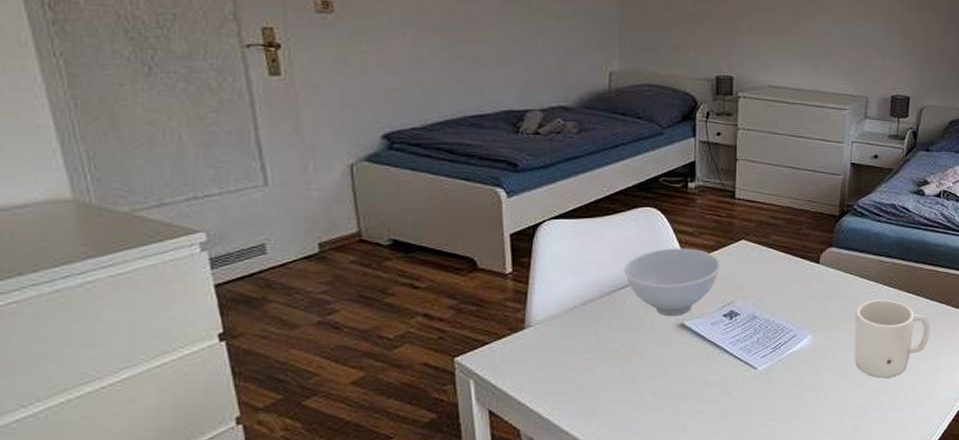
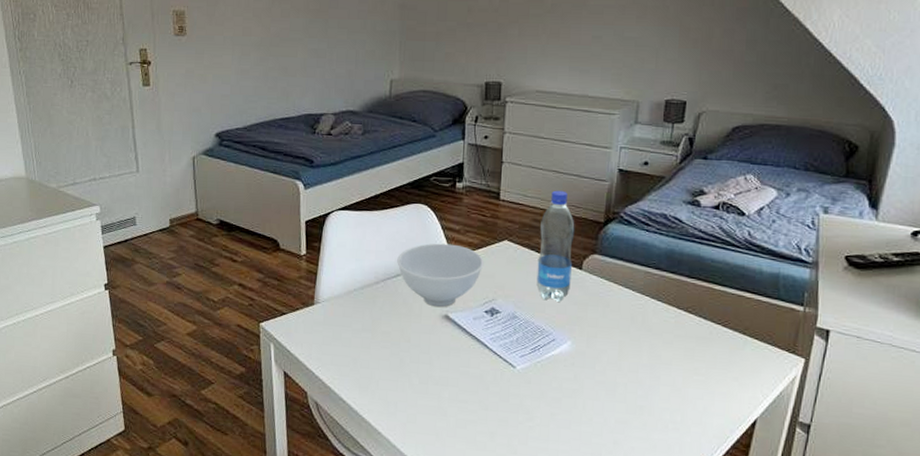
bottle: none [775,186,812,299] -> present [536,190,575,303]
mug: present [854,299,931,378] -> none [616,311,703,396]

